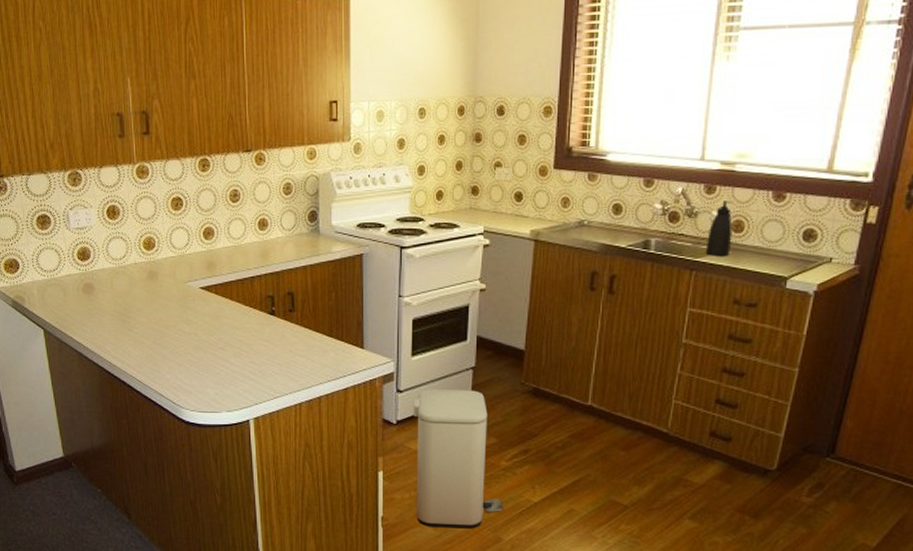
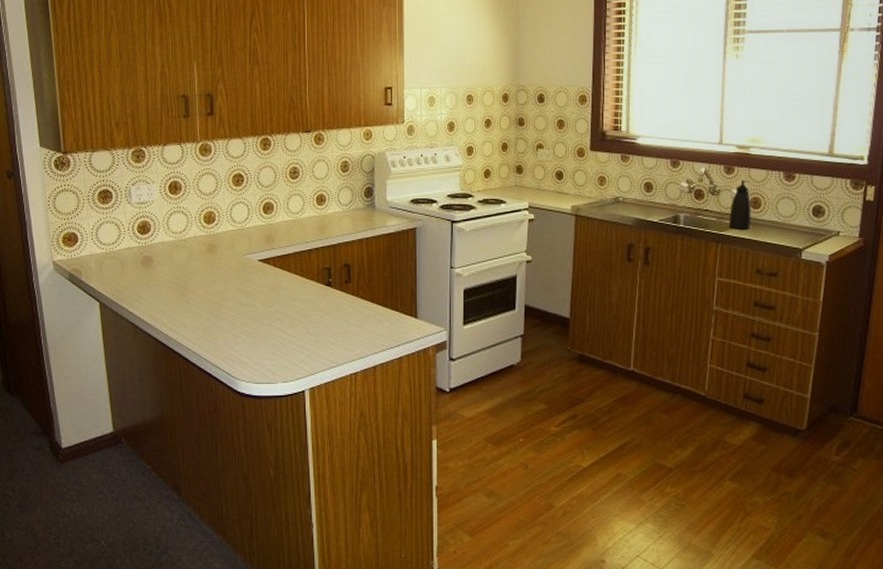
pedal bin: present [413,389,503,529] -> none [465,357,554,496]

